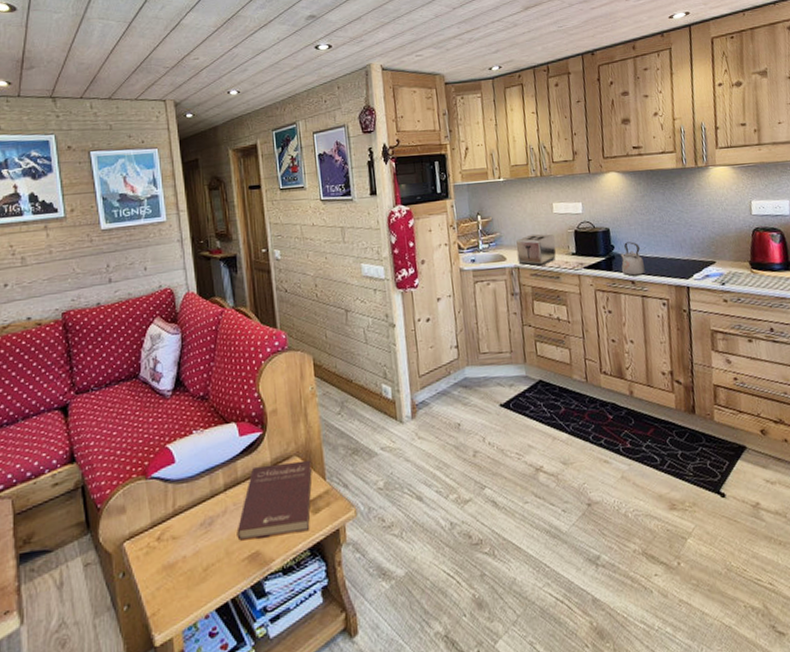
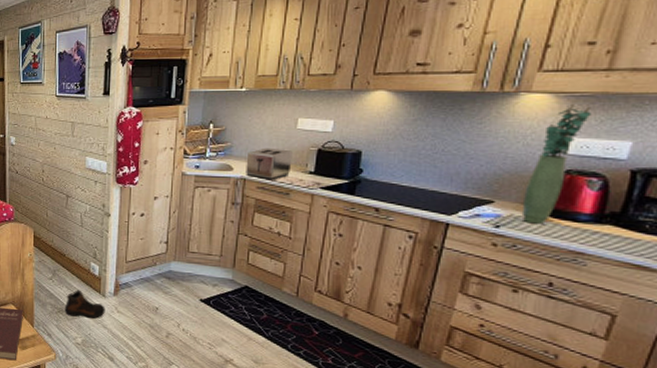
boot: none [359,420,406,455] -> present [64,290,105,319]
kettle: present [621,241,645,276] -> none [365,167,396,204]
vase: none [733,172,759,278] -> present [521,103,592,224]

